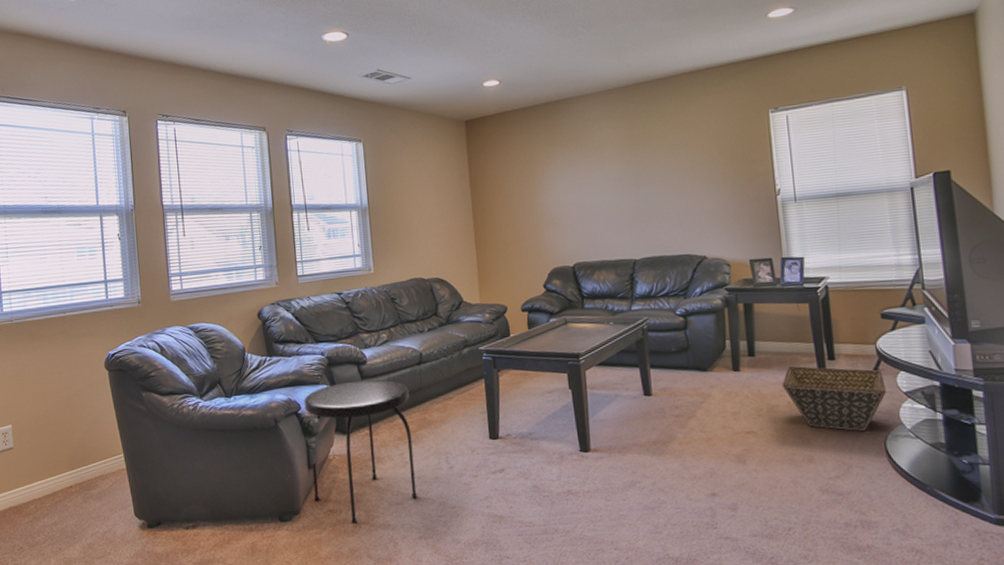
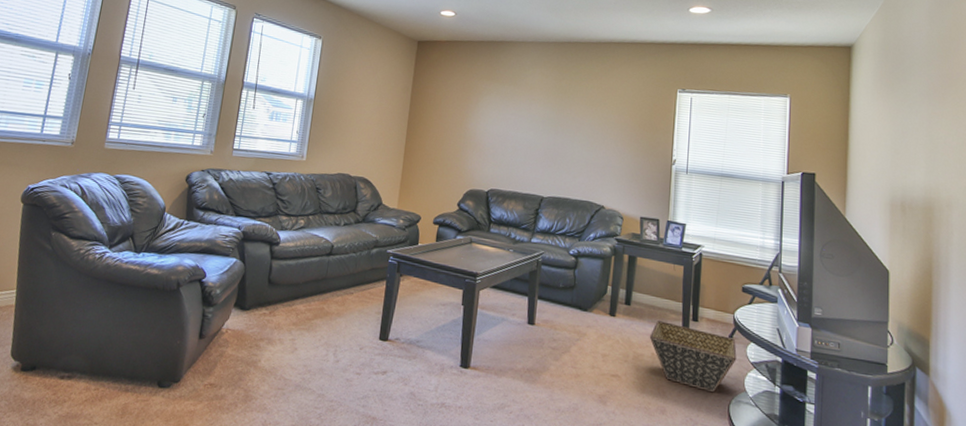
side table: present [304,379,417,523] -> none [197,259,314,401]

